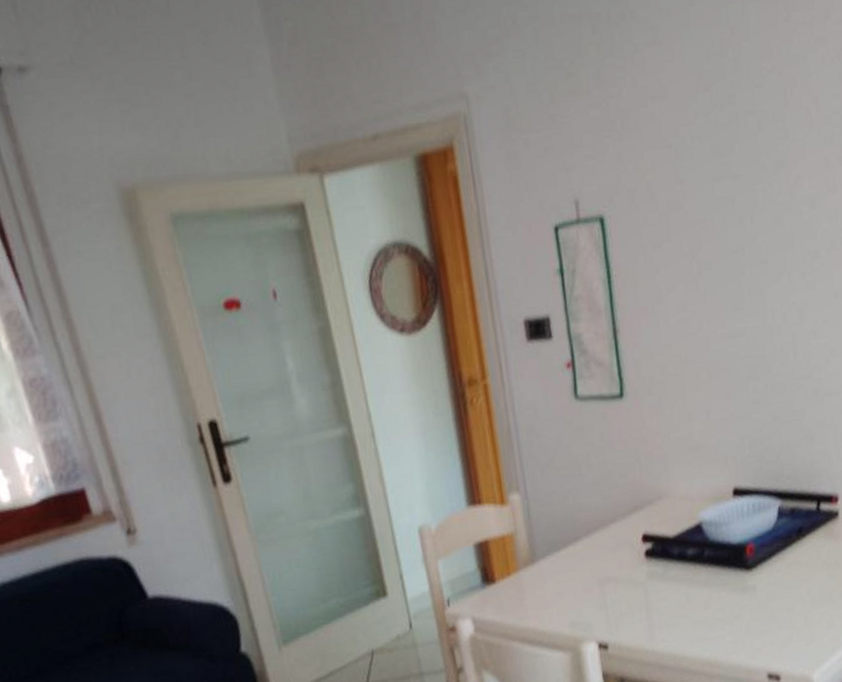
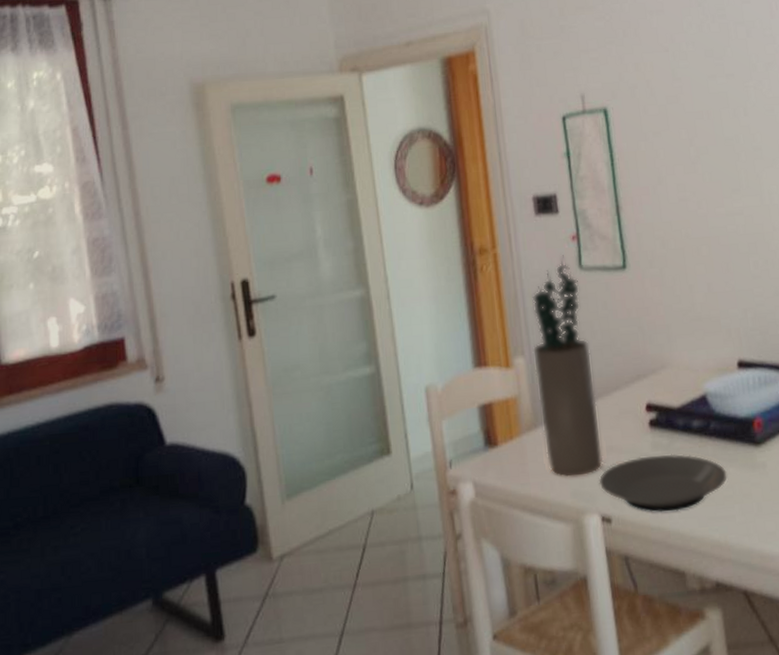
vase: none [526,384,600,609] -> present [532,255,604,478]
plate: none [595,581,719,637] -> present [598,453,727,512]

